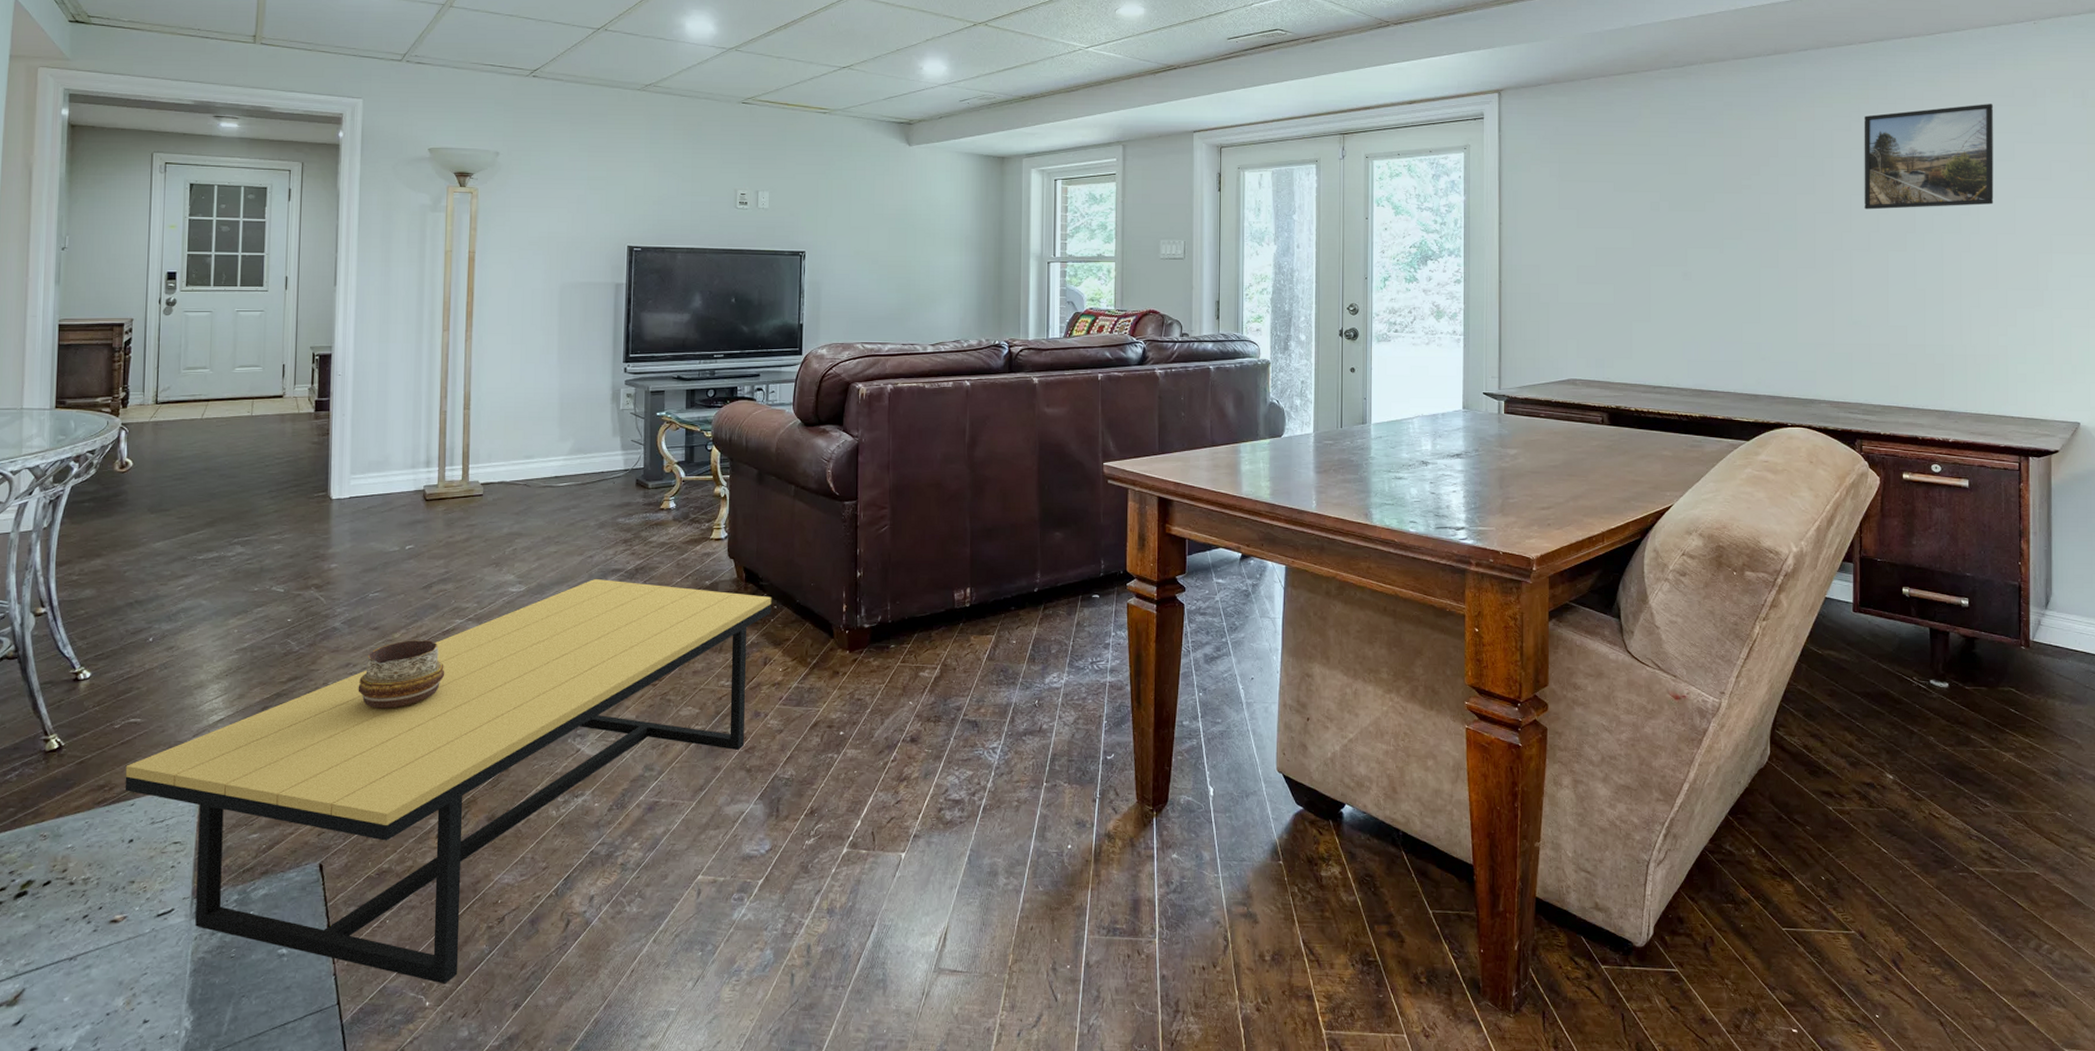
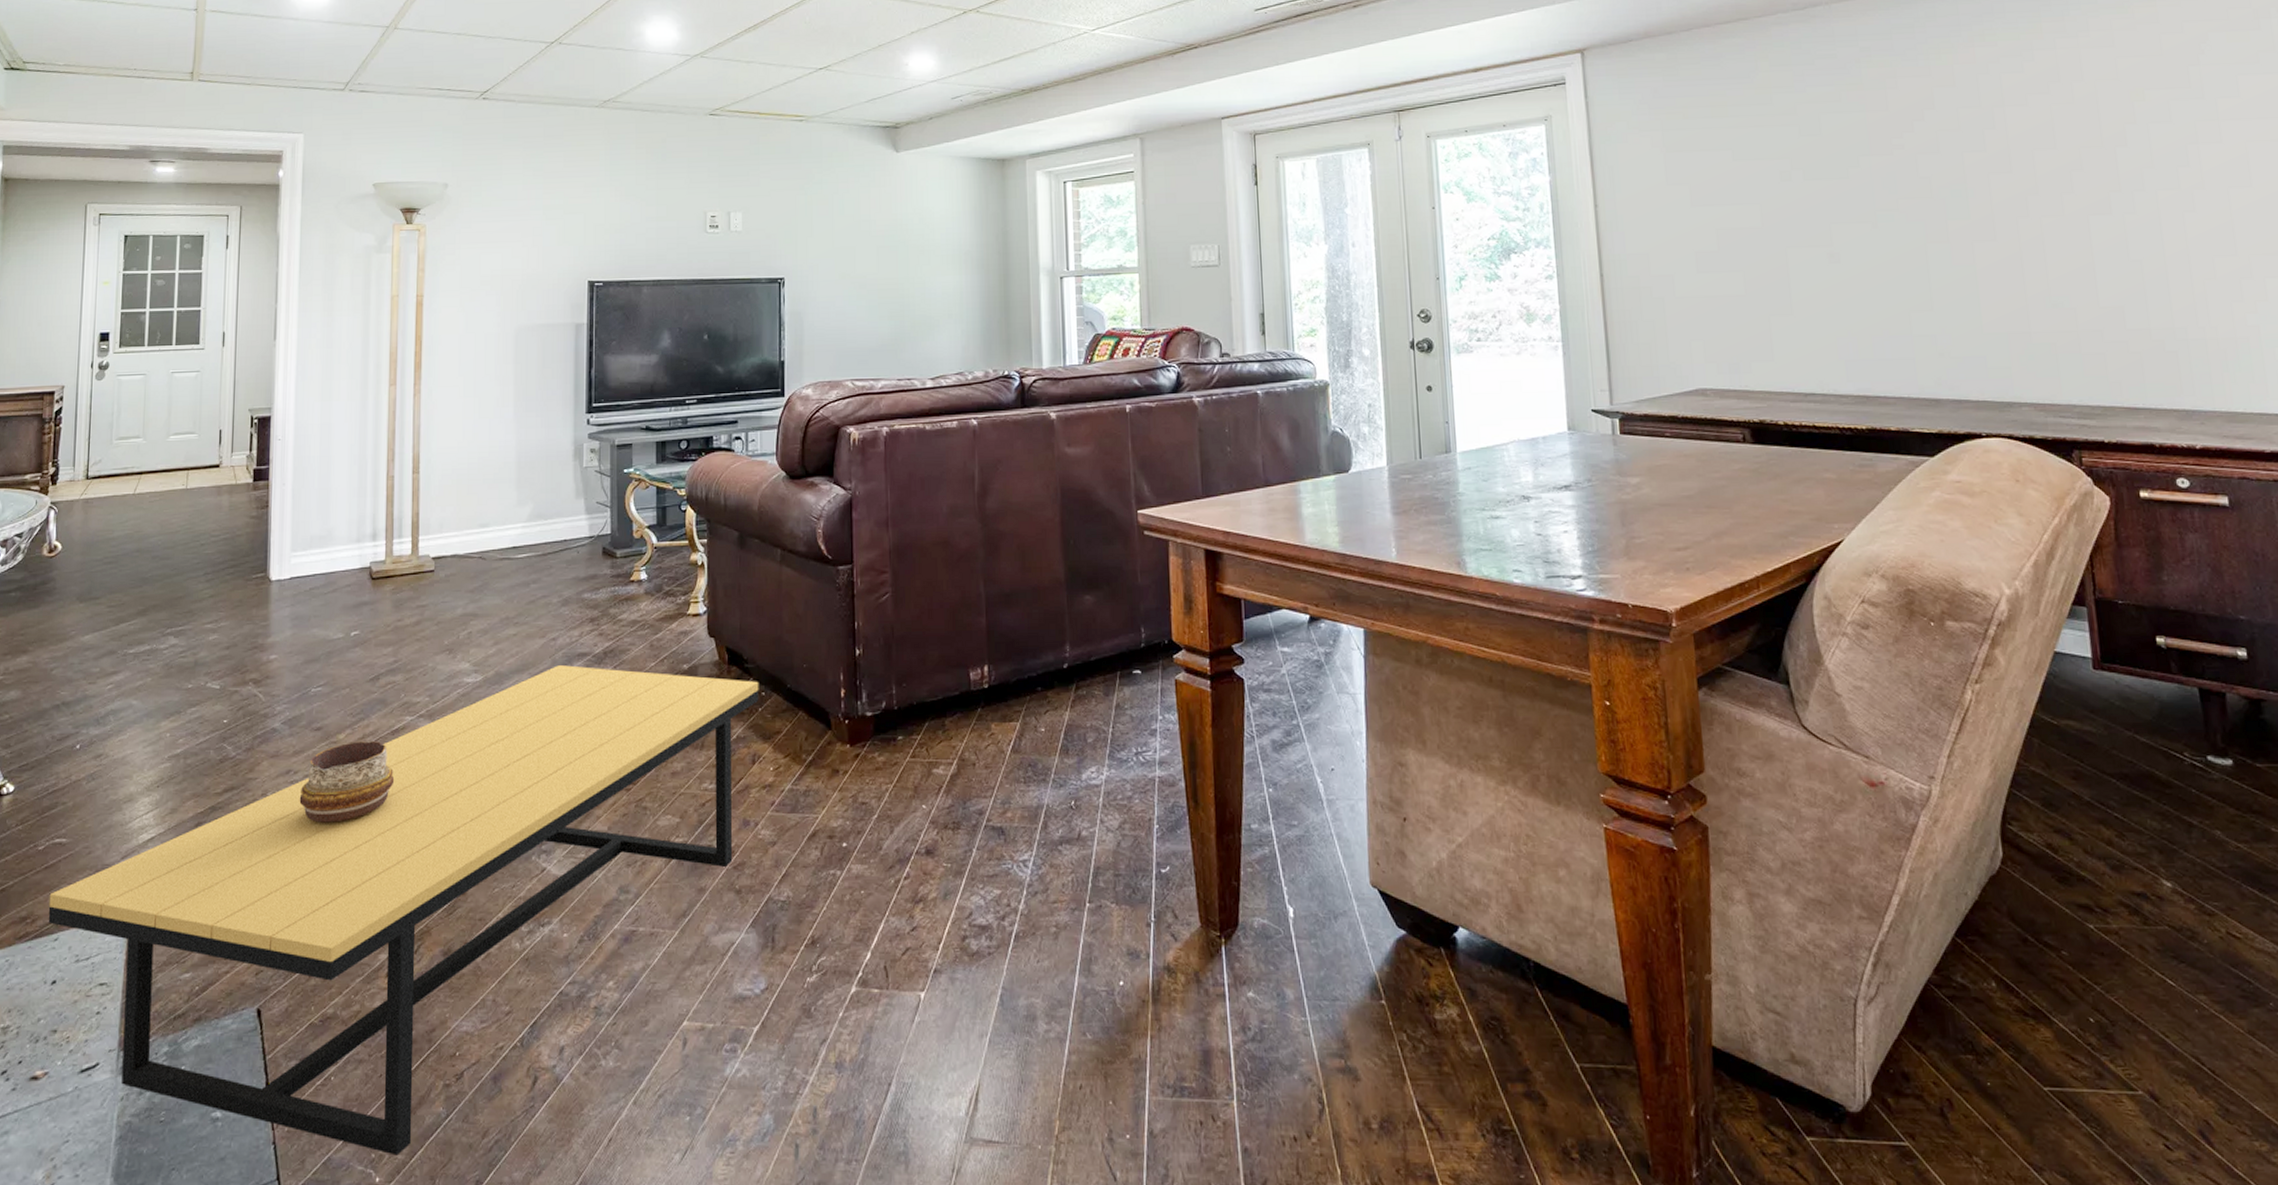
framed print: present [1864,104,1994,210] -> none [2038,30,2219,166]

